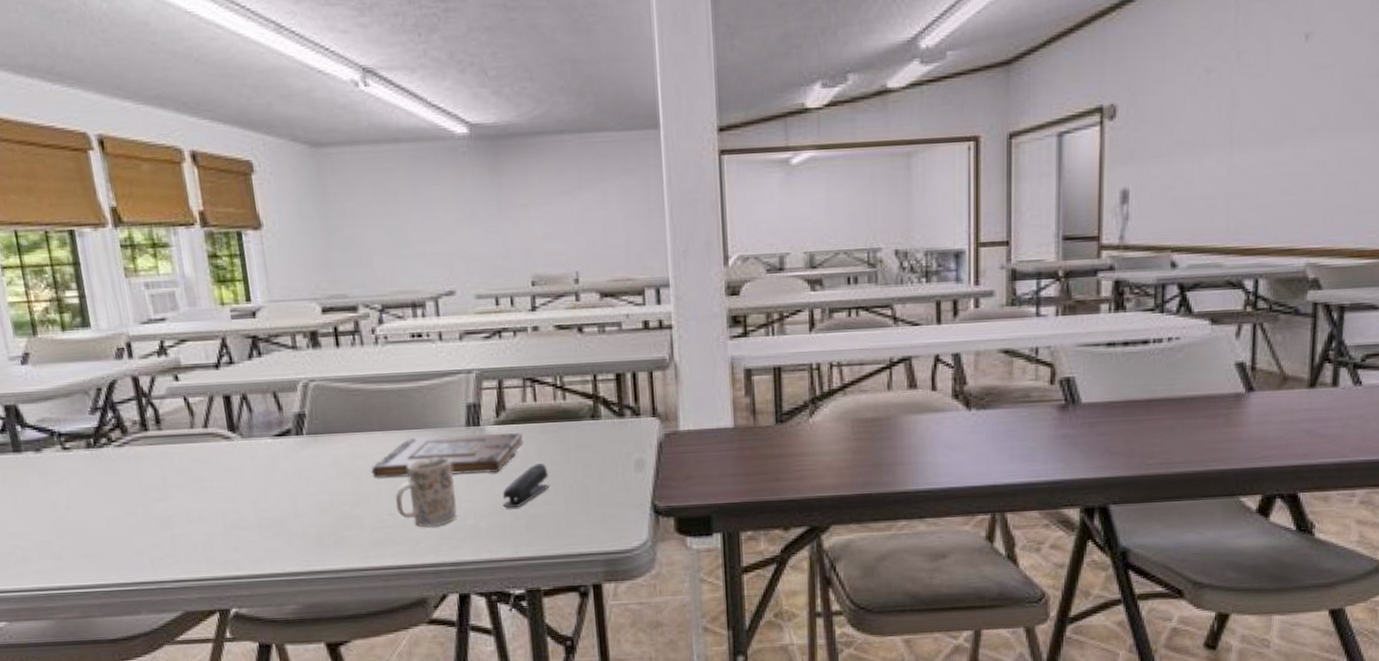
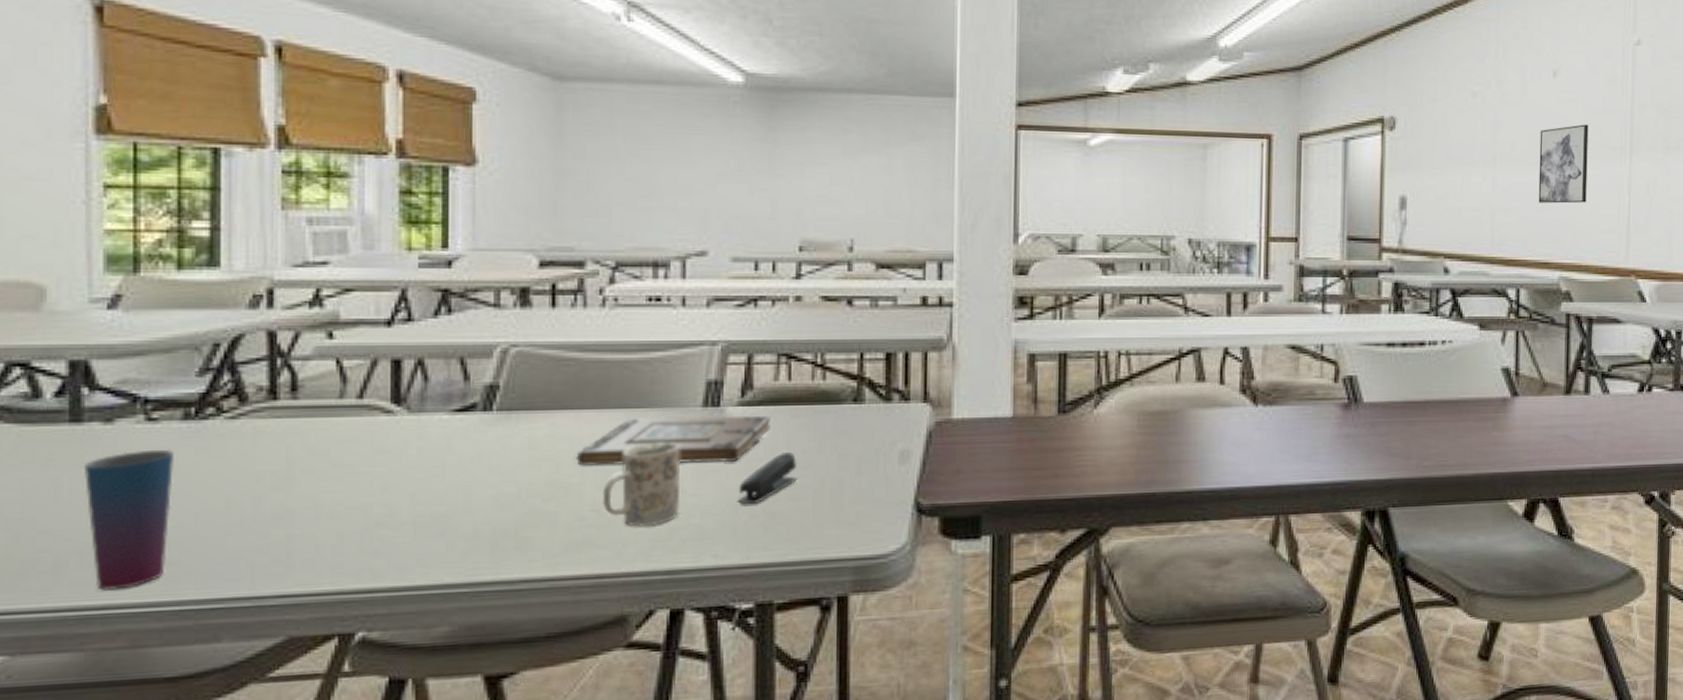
cup: none [29,471,95,576] -> present [85,449,173,591]
wall art: none [1283,91,1348,185] -> present [1538,124,1589,204]

